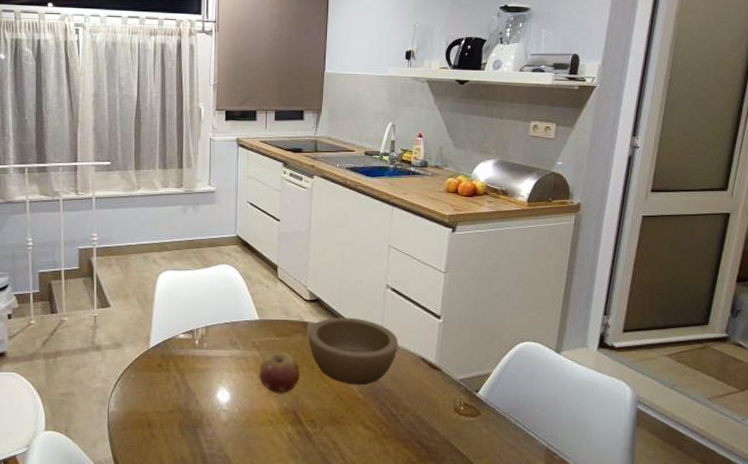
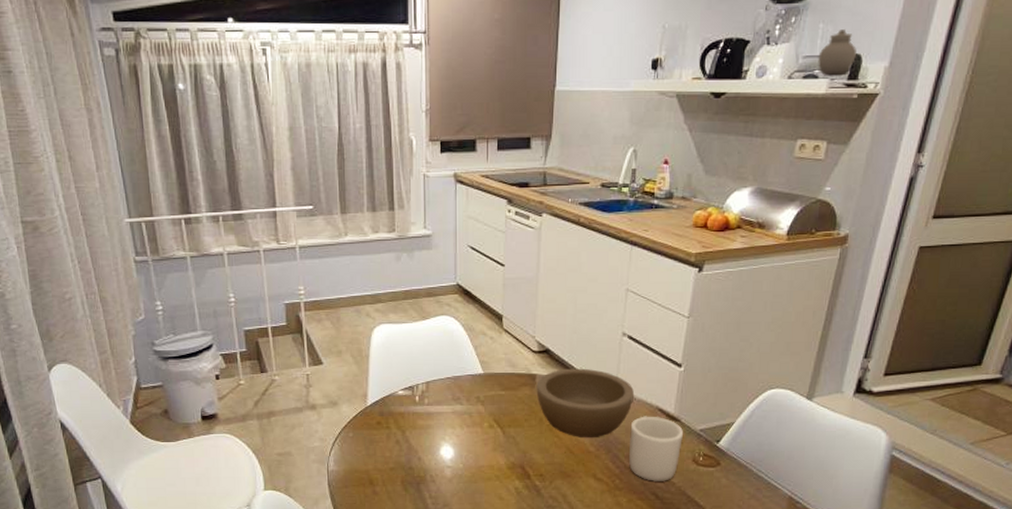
fruit: present [258,352,301,393] -> none [483,406,528,448]
mug: none [394,365,445,430] -> present [628,416,684,481]
jar: none [543,34,574,71] -> present [818,30,856,76]

